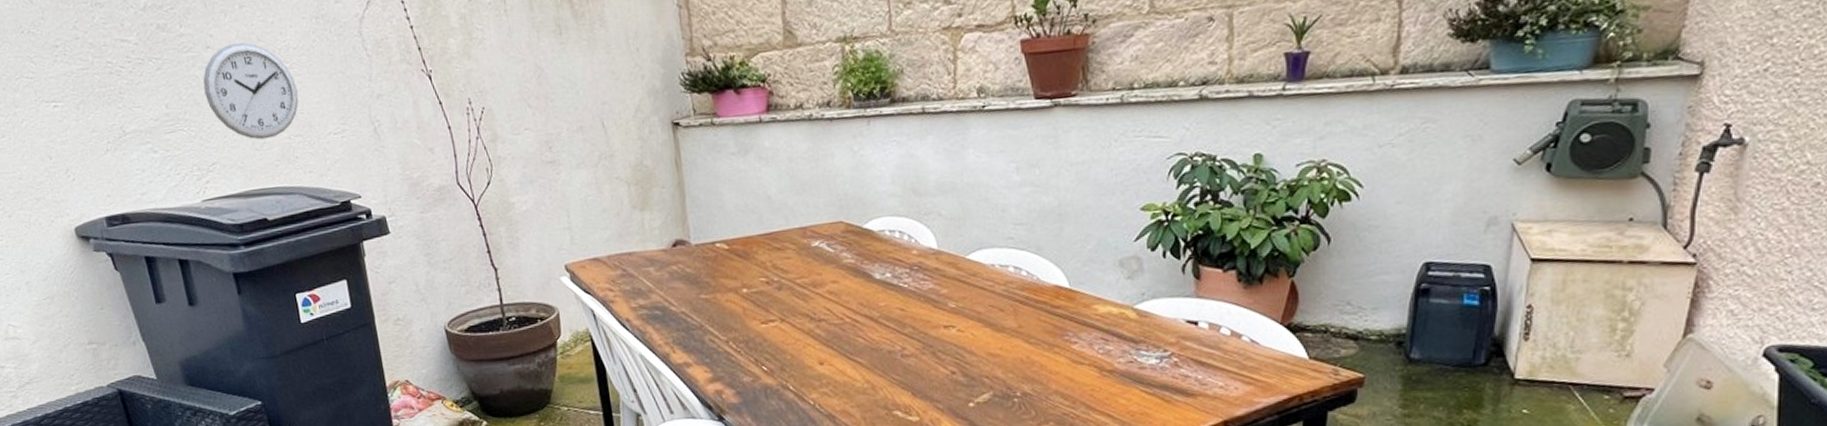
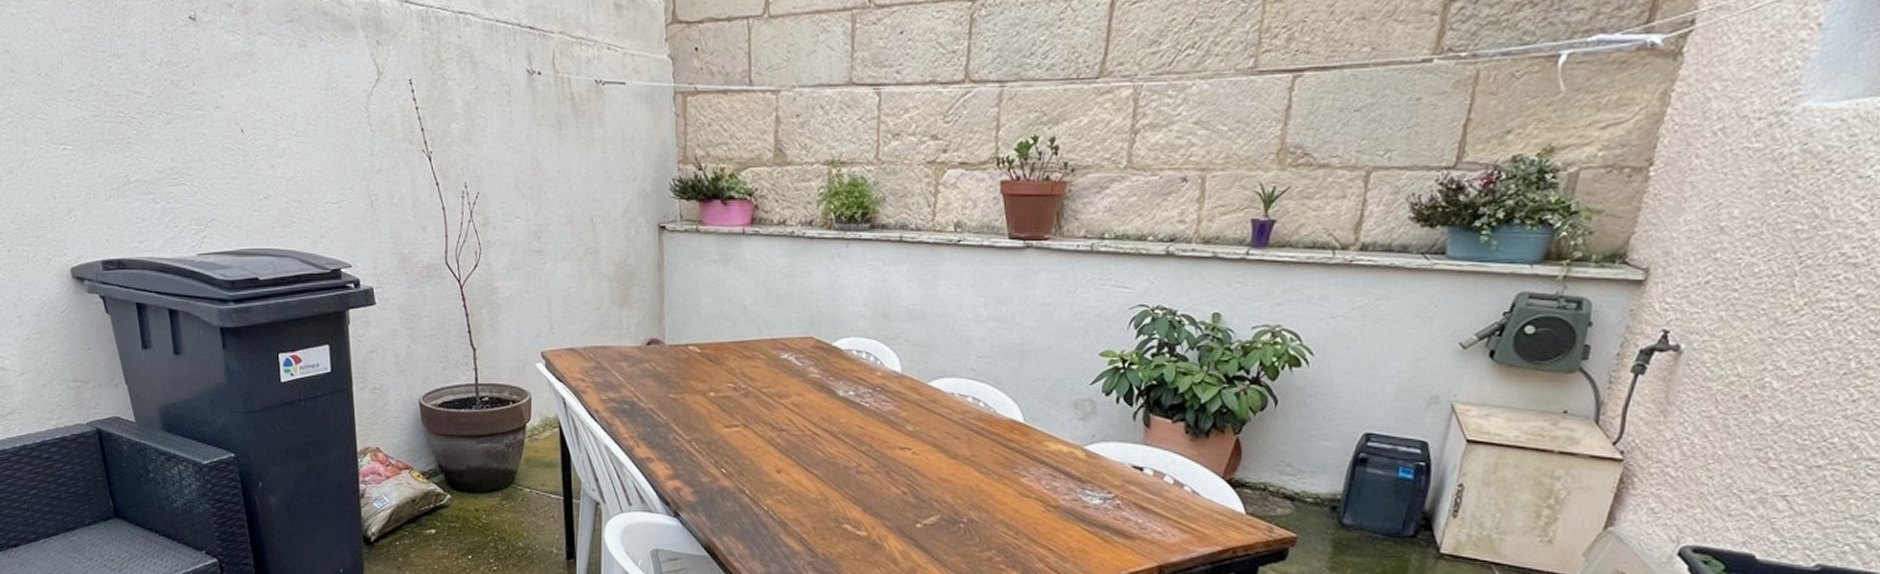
wall clock: present [203,42,299,140] -> none [210,106,301,202]

